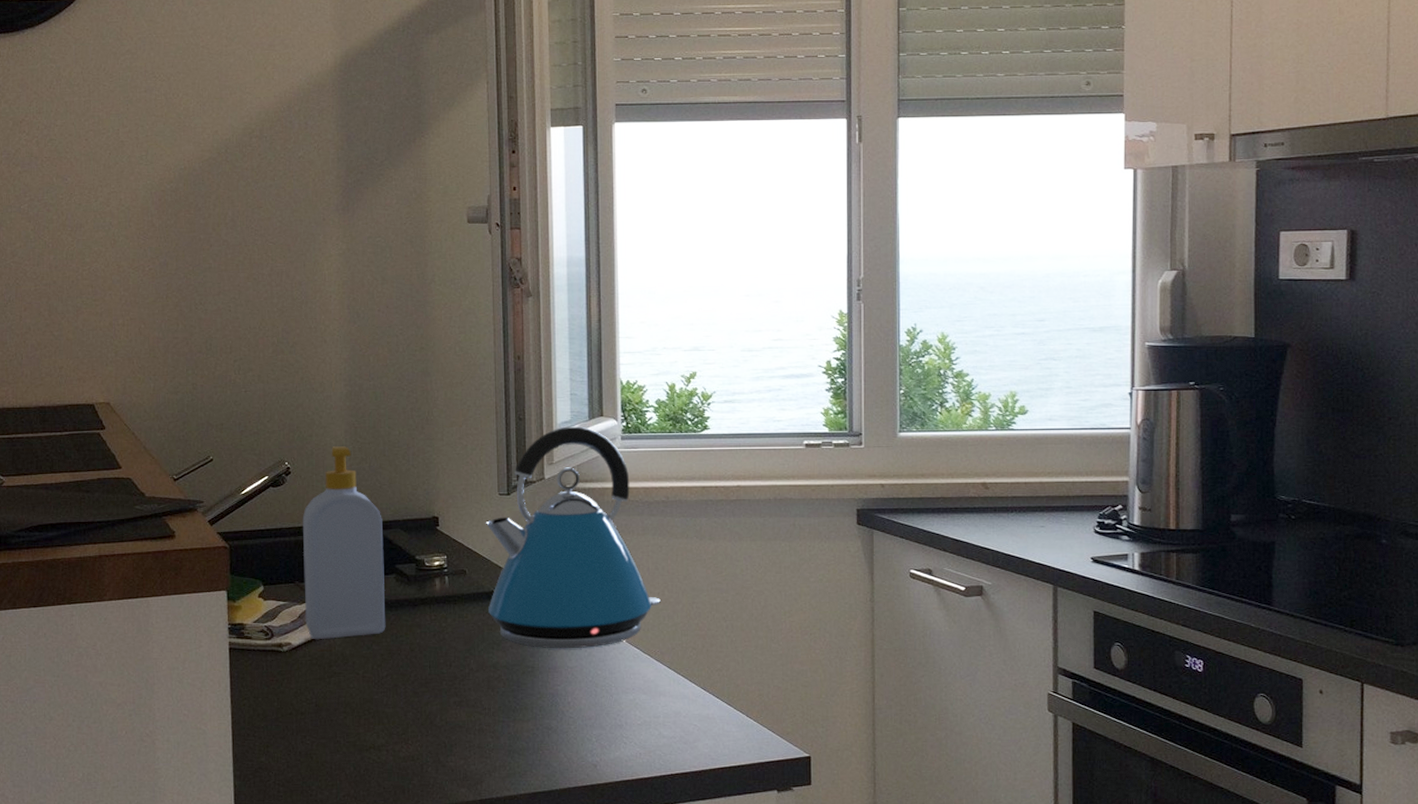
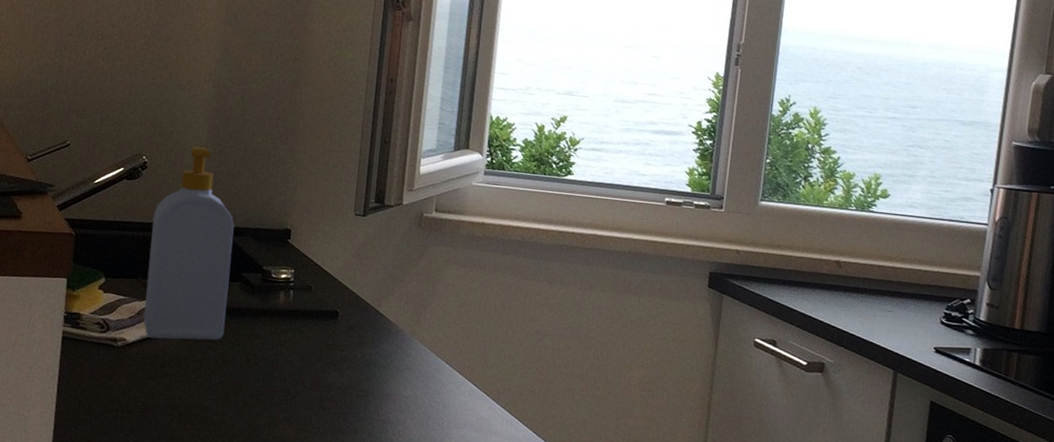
kettle: present [485,426,661,649] -> none [329,155,504,379]

